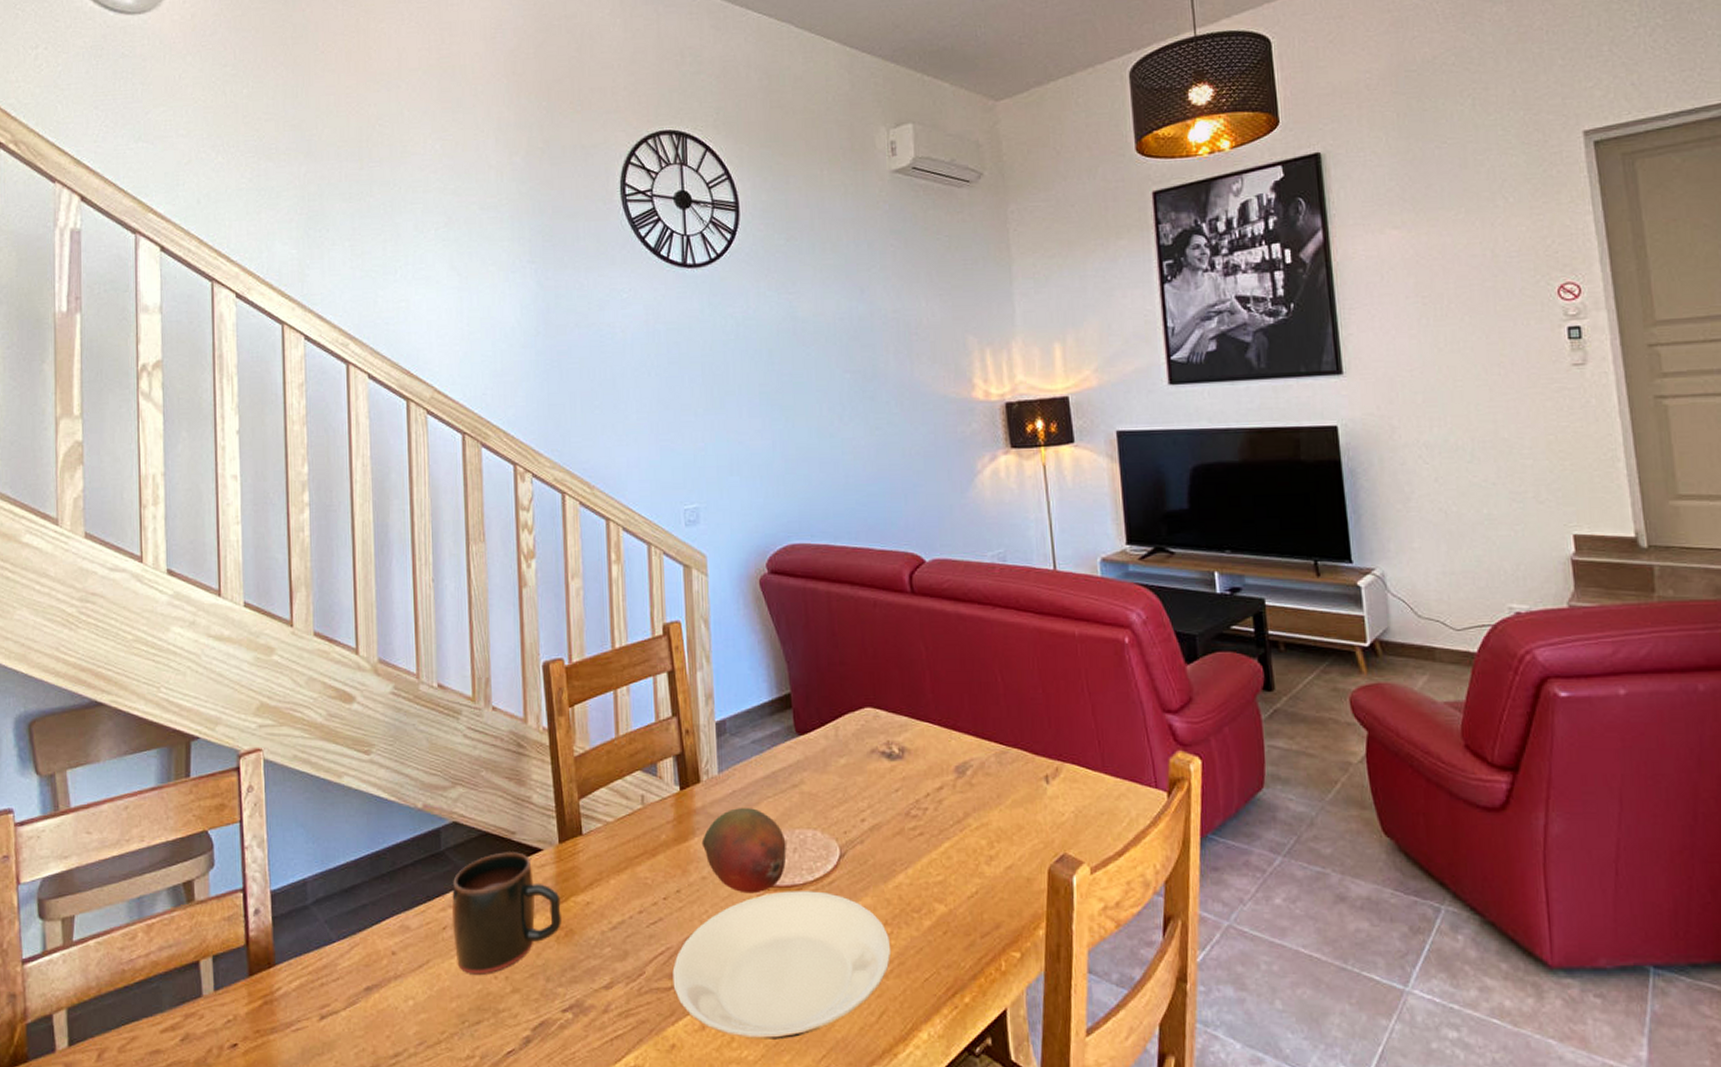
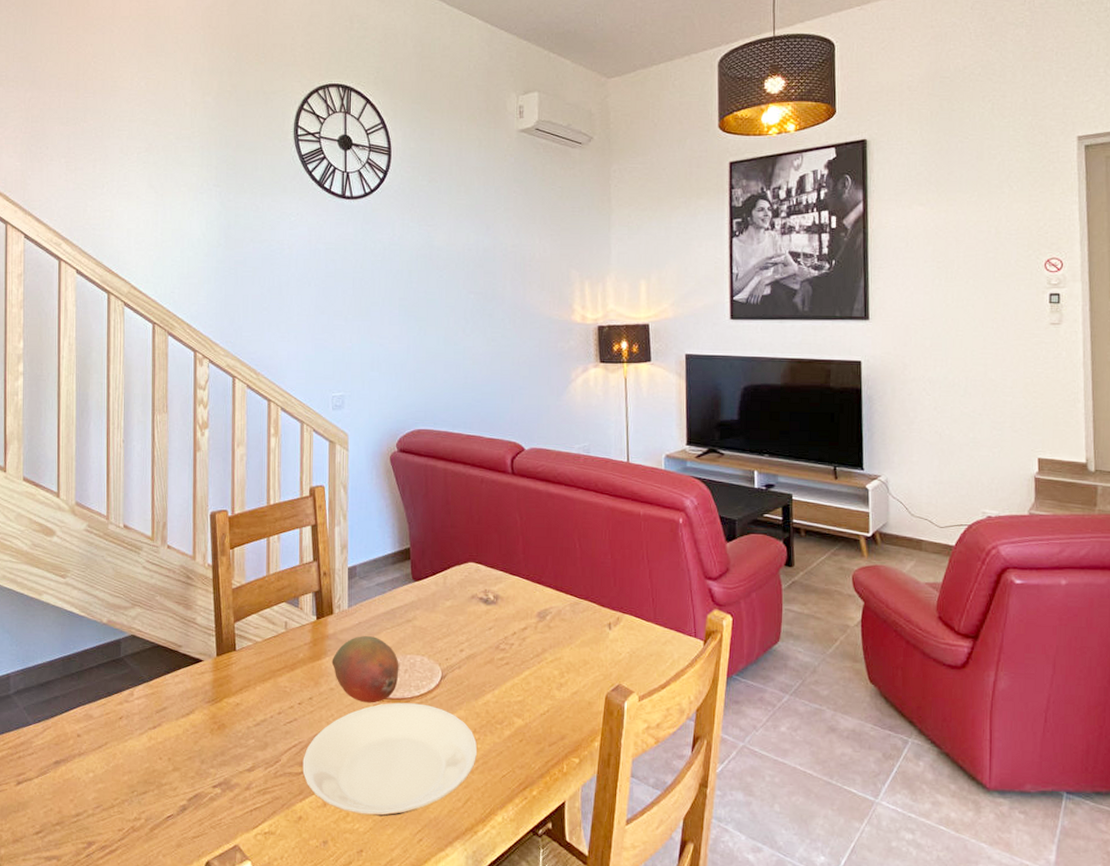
mug: present [451,852,561,974] -> none [127,661,216,756]

